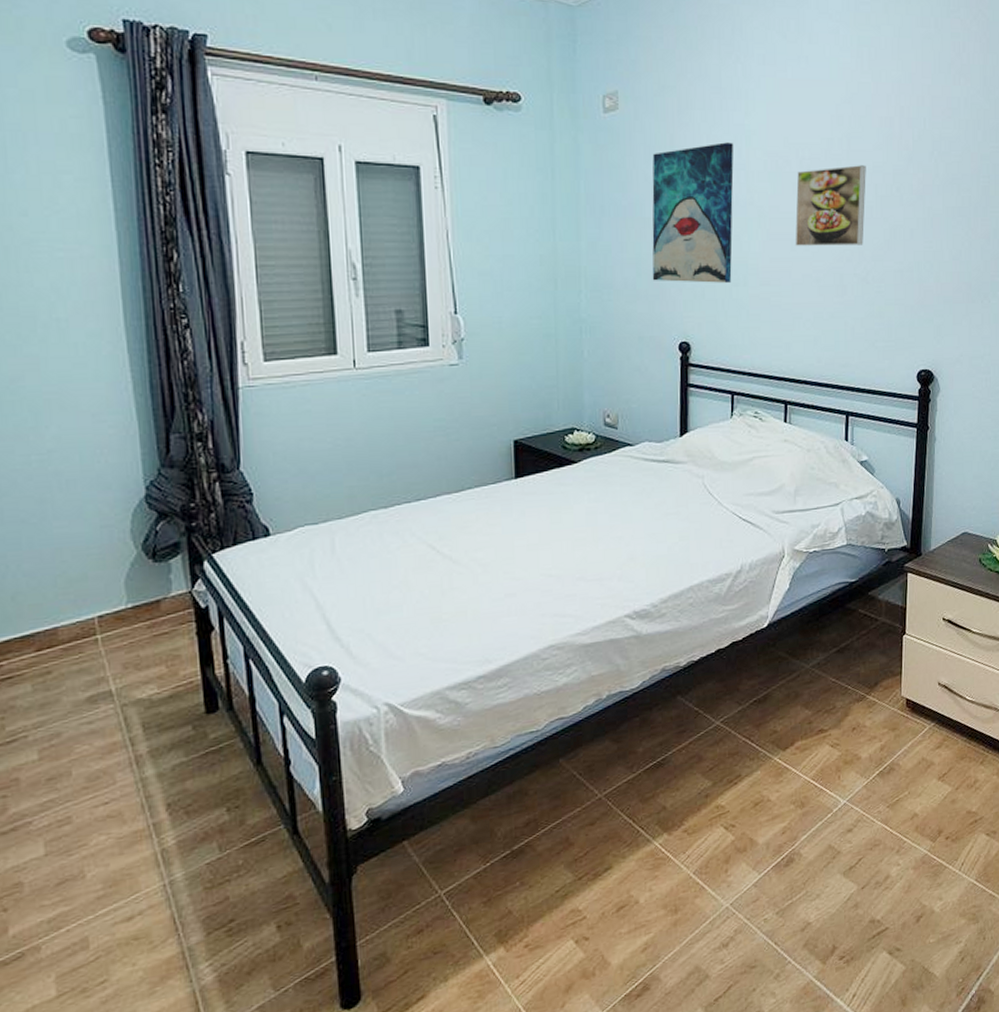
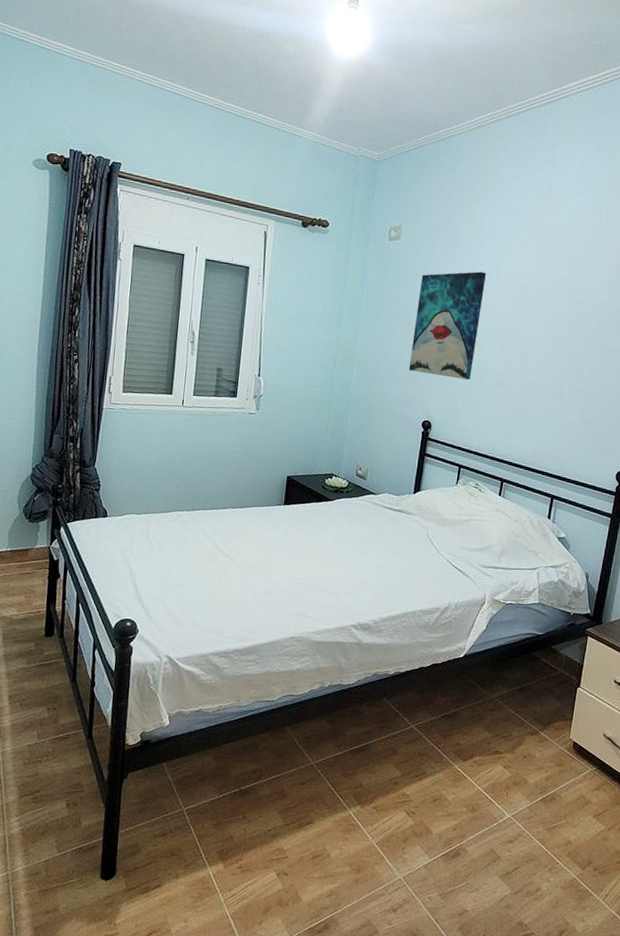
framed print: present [795,165,866,246] -> none [526,299,593,364]

